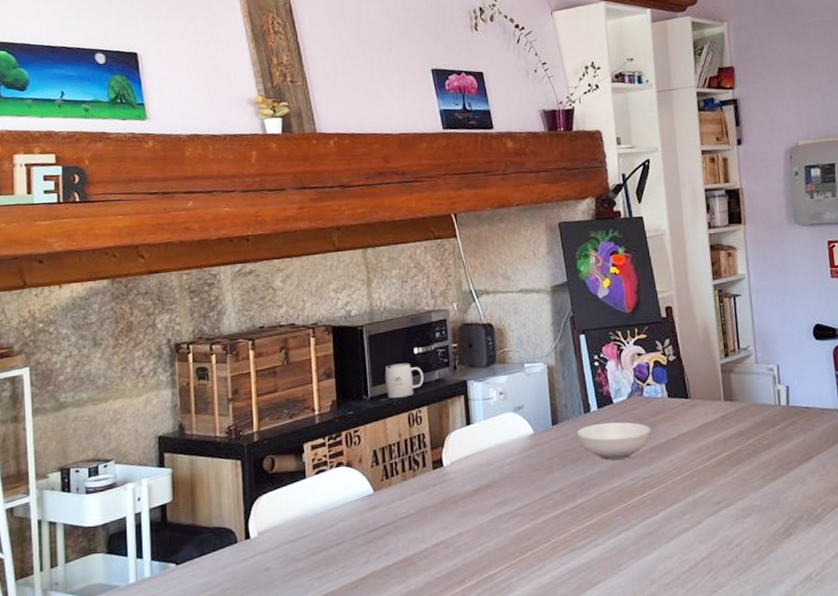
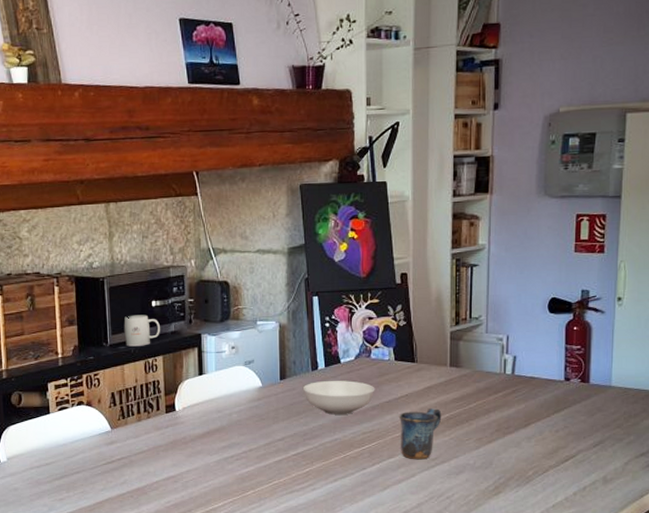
mug: none [677,446,722,505] -> present [398,407,442,460]

